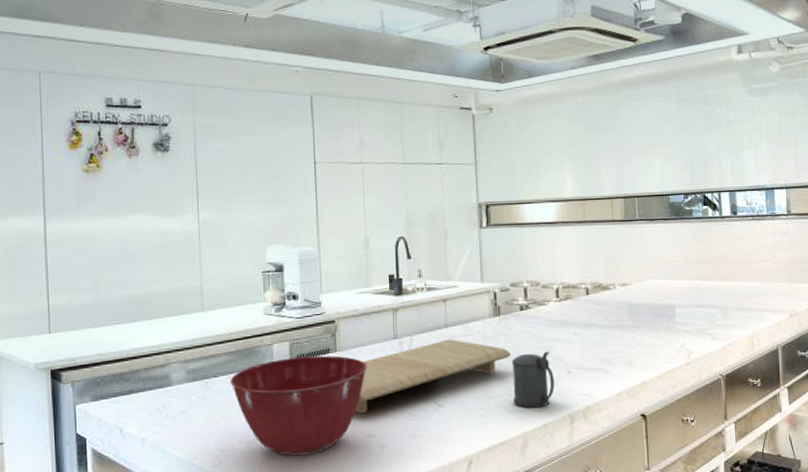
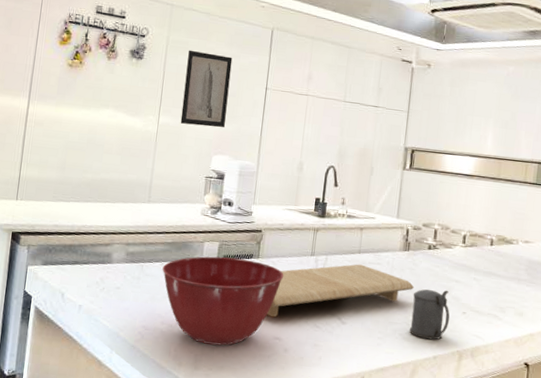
wall art: none [220,132,276,217] -> present [180,50,233,128]

